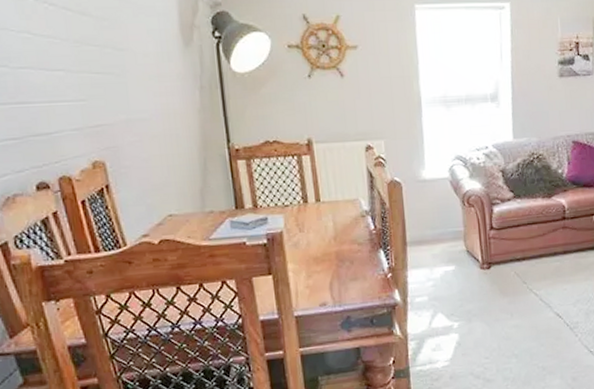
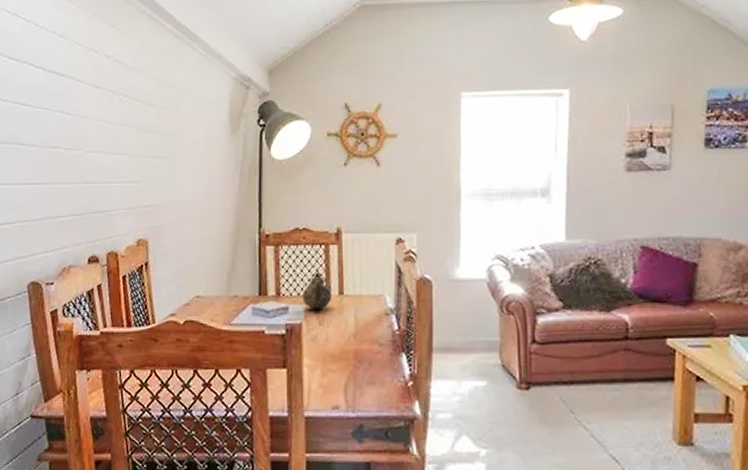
teapot: none [280,182,310,219] -> present [302,272,332,310]

